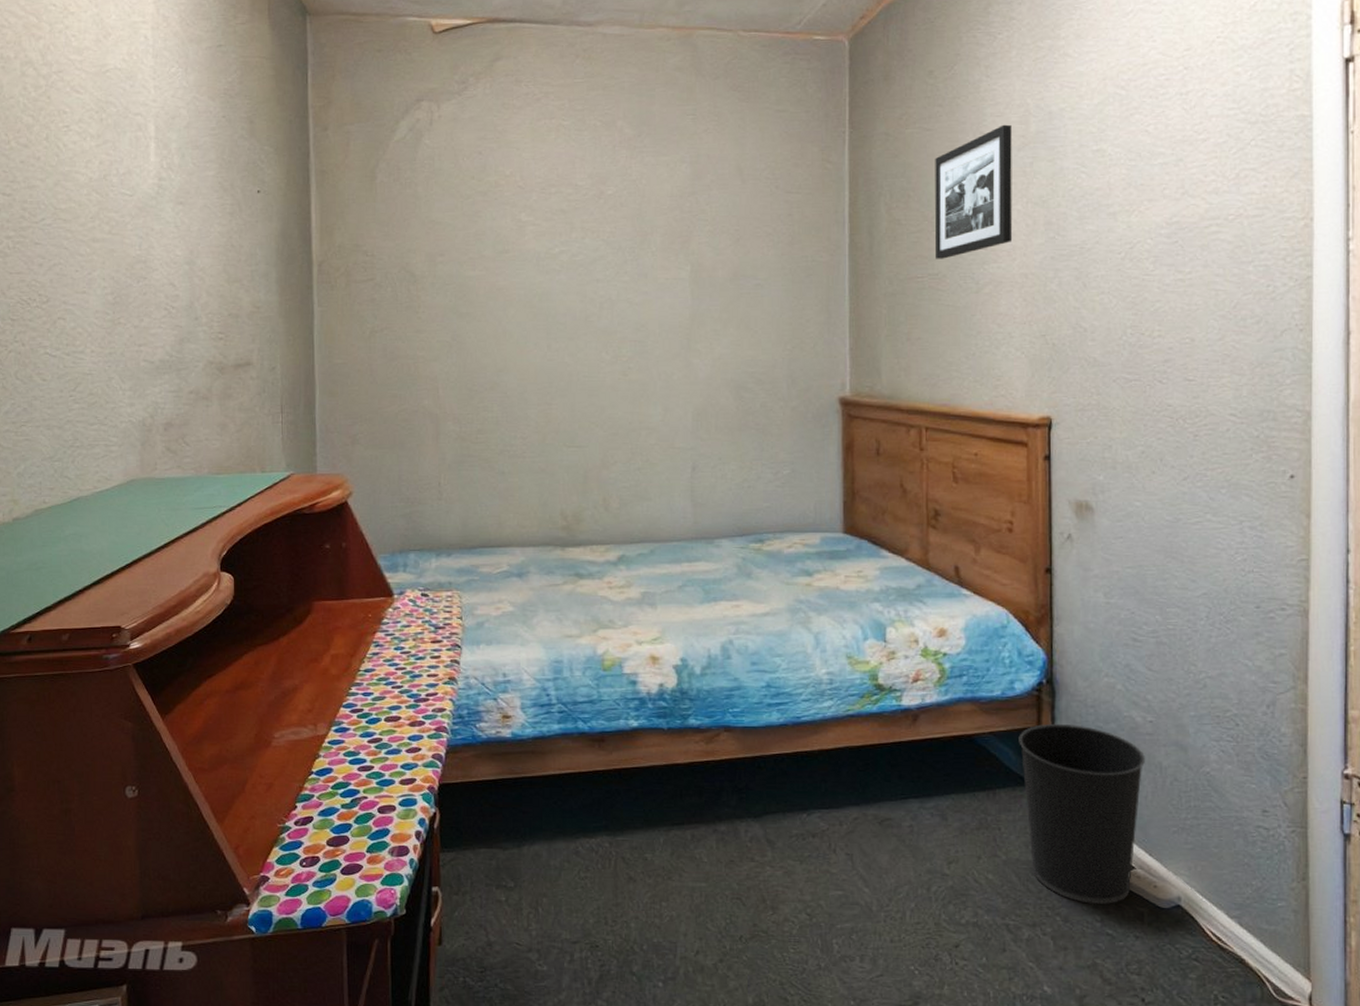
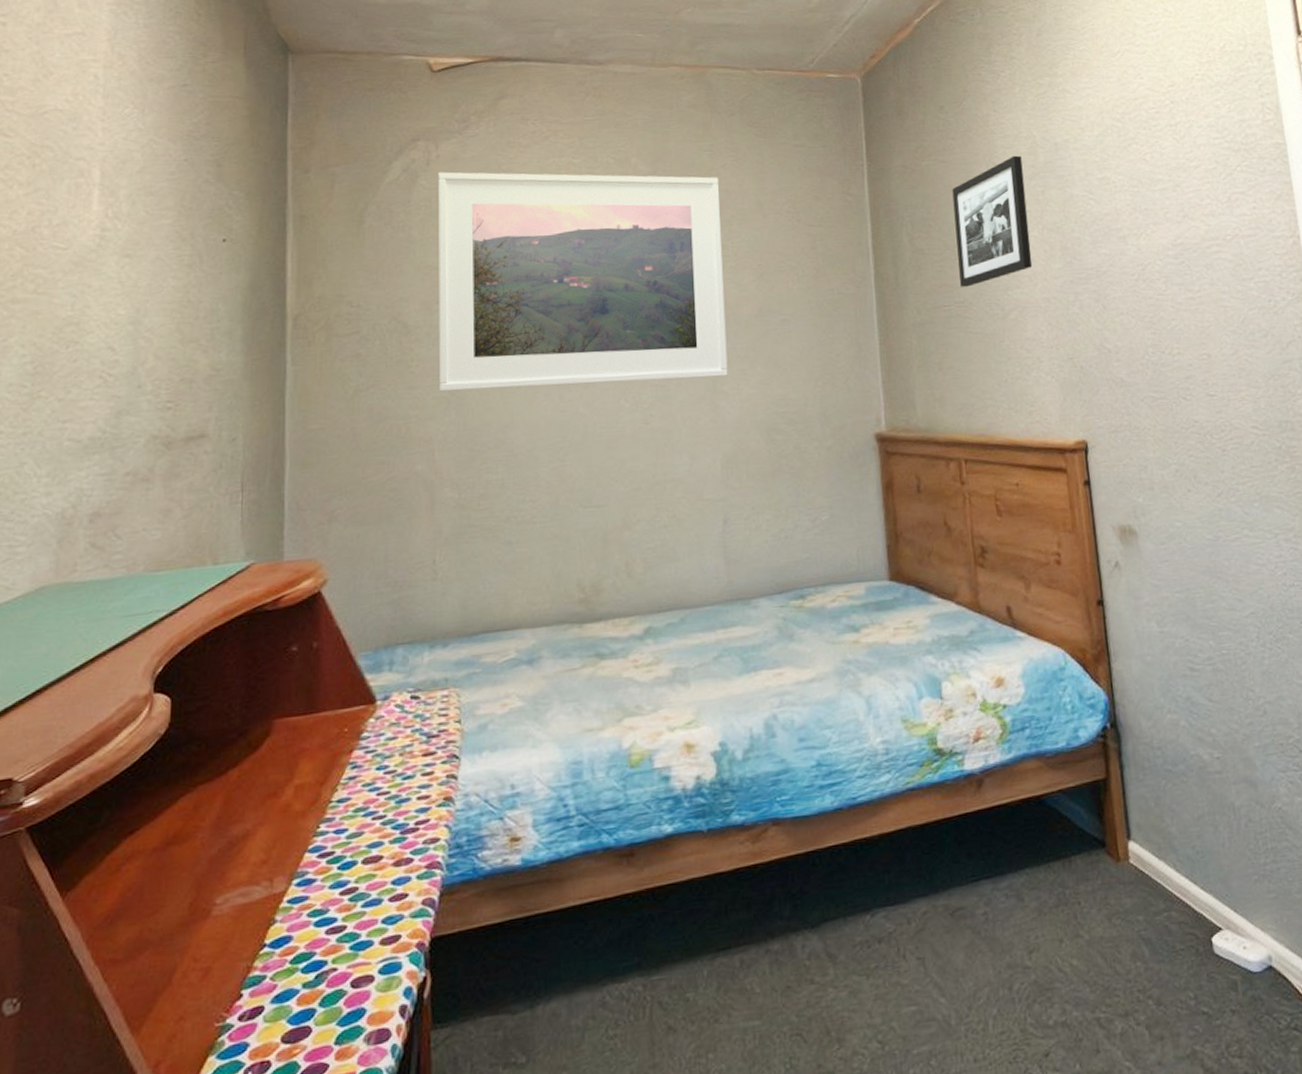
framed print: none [440,131,702,337] -> present [438,172,728,392]
wastebasket: present [1019,723,1145,905] -> none [1088,770,1221,980]

